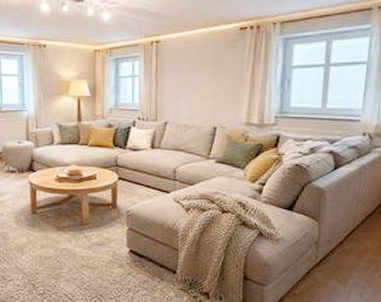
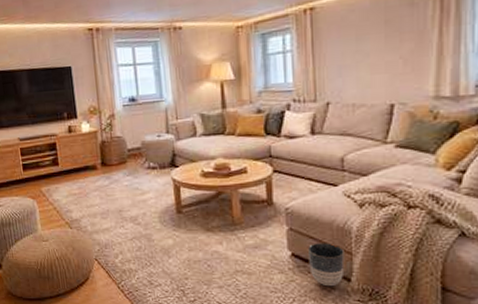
planter: none [144,241,172,278] -> present [308,243,345,287]

